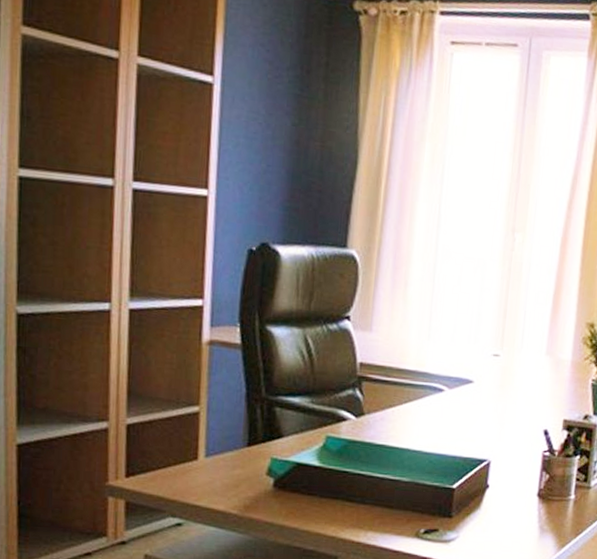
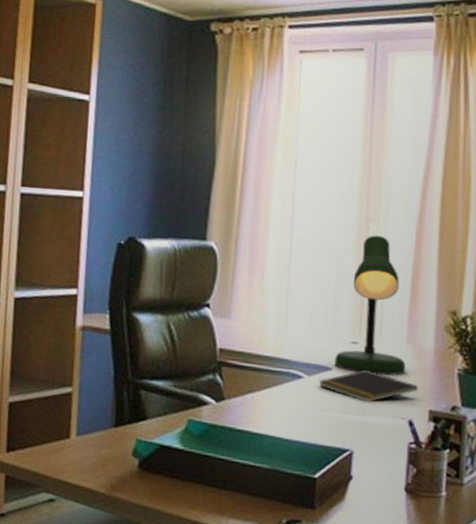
notepad: none [459,382,554,414] -> present [318,370,418,403]
desk lamp: none [476,246,544,387] -> present [334,235,406,376]

